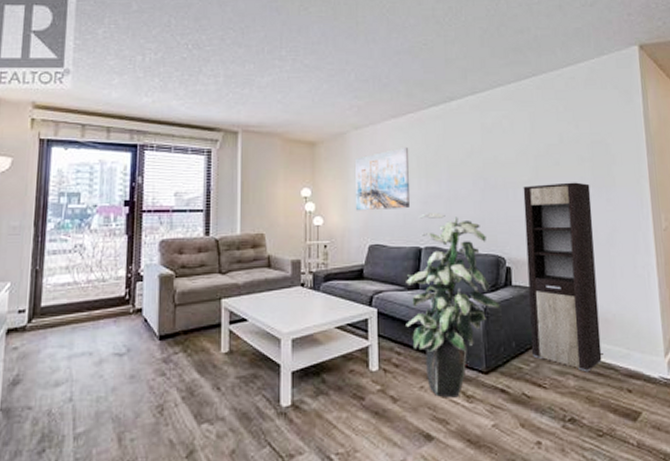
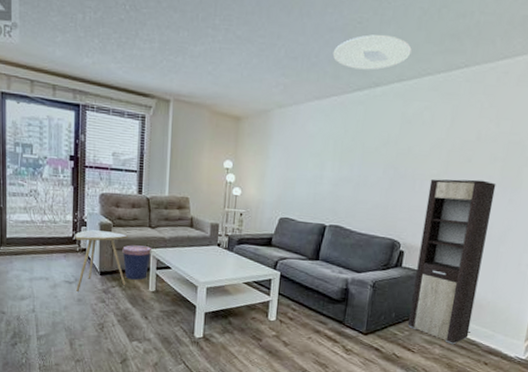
side table: none [128,284,195,367] -> present [75,229,129,293]
coffee cup: none [187,296,224,341] -> present [122,245,152,280]
wall art: present [355,146,410,211] -> none [271,129,328,189]
ceiling light: none [403,54,479,86] -> present [332,34,412,70]
indoor plant: present [406,213,501,398] -> none [303,194,389,349]

